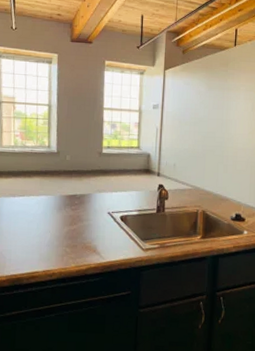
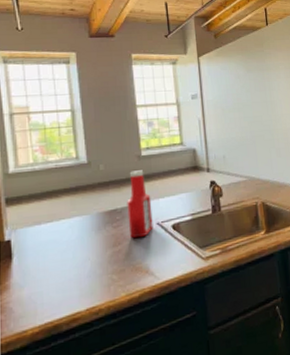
ketchup bottle: none [84,165,106,222] -> present [127,170,153,238]

